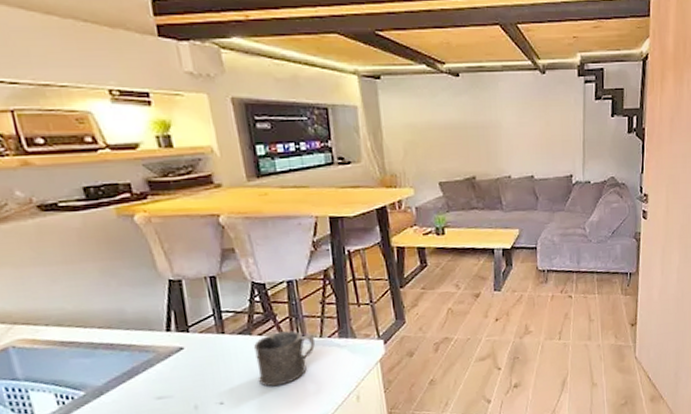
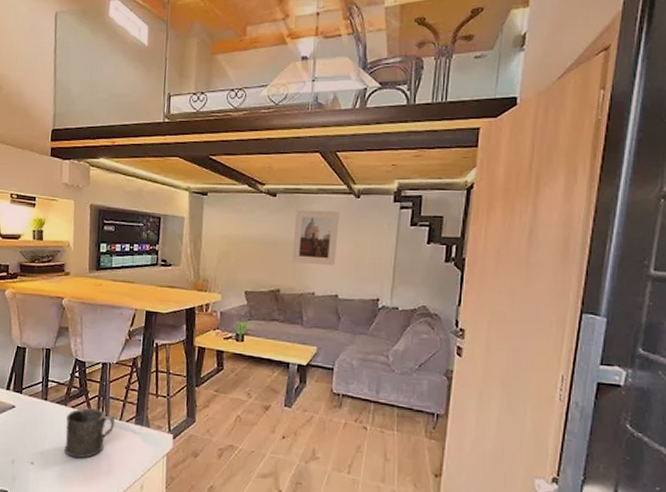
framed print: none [482,89,528,147] -> present [292,209,339,266]

